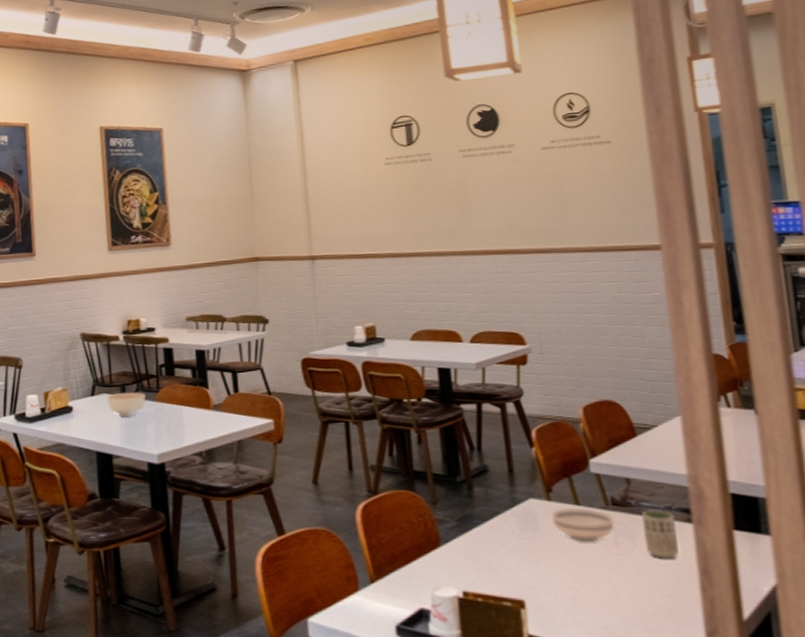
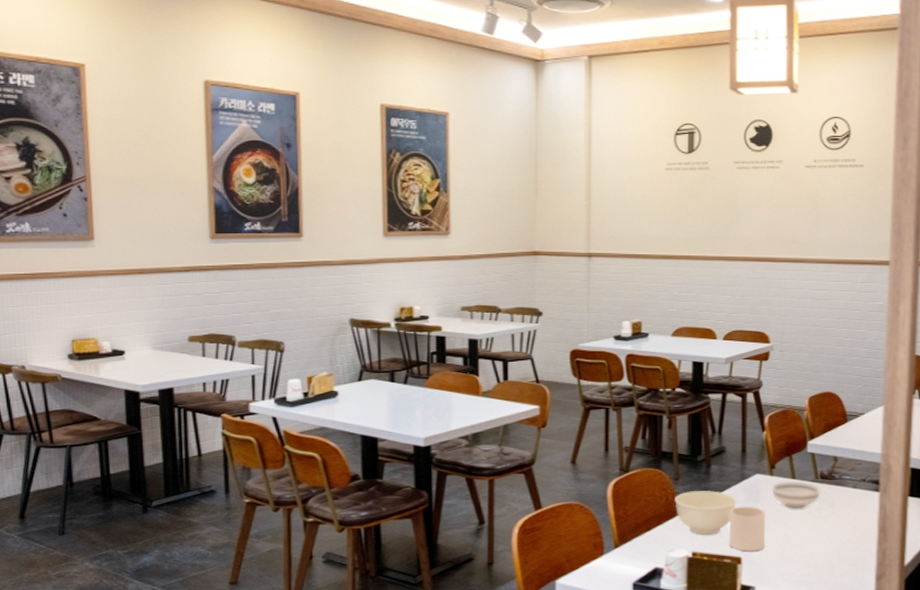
bowl: present [107,393,146,416] -> none [375,379,416,401]
soup bowl: none [434,518,511,571] -> present [674,491,737,535]
cup: none [503,537,552,594] -> present [728,506,765,552]
cup: present [641,510,679,559] -> none [841,482,867,521]

